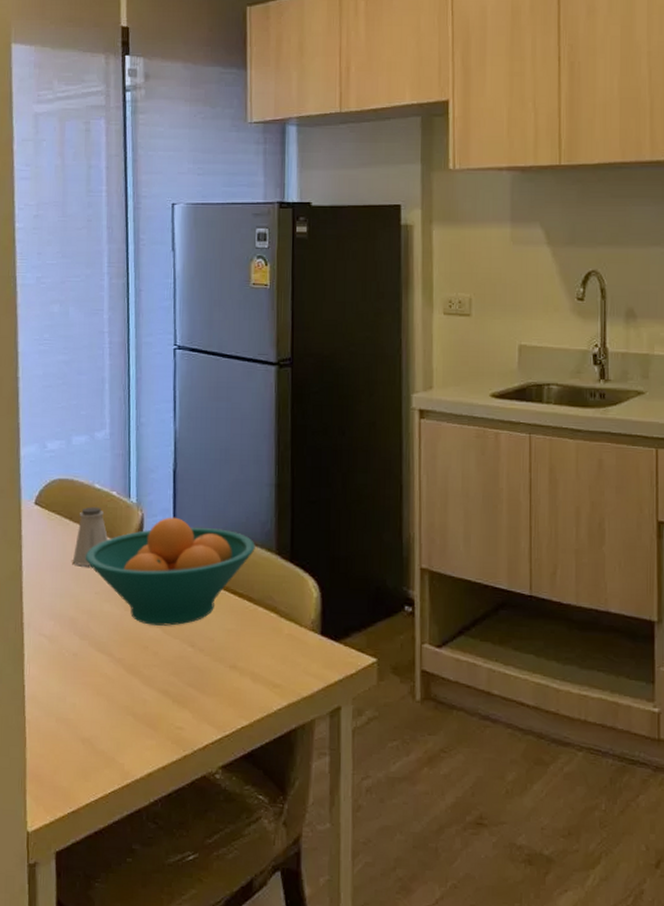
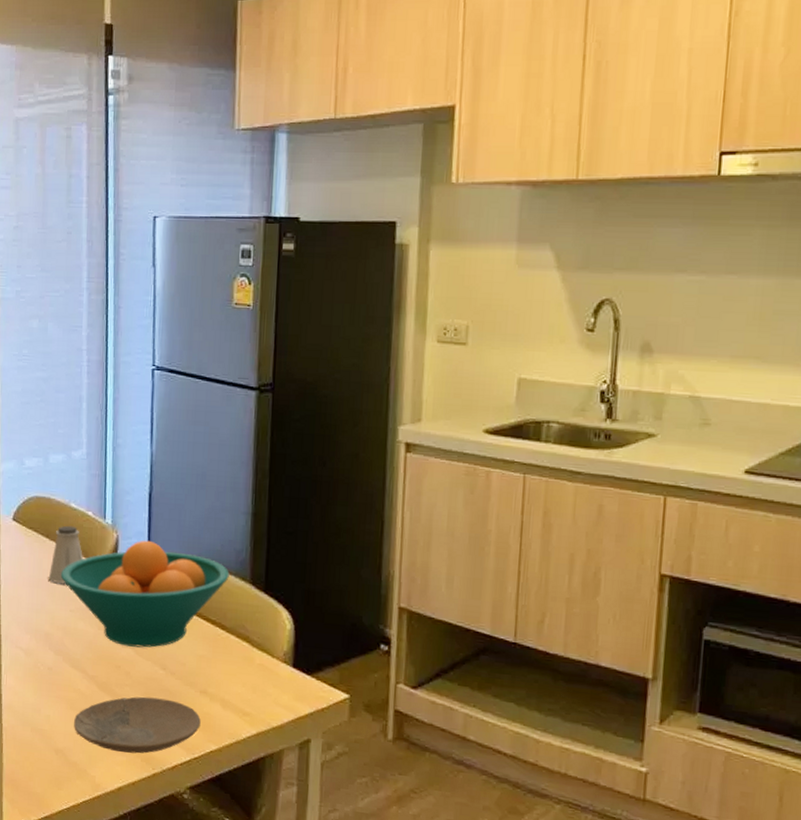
plate: none [101,676,231,736] -> present [74,696,201,754]

